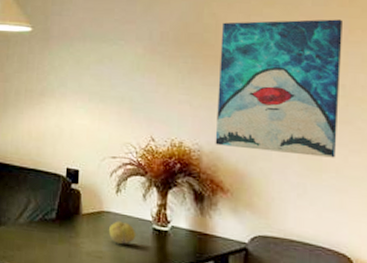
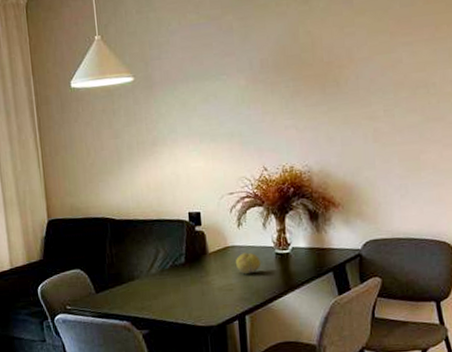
wall art: present [215,19,342,158] -> none [318,17,432,163]

